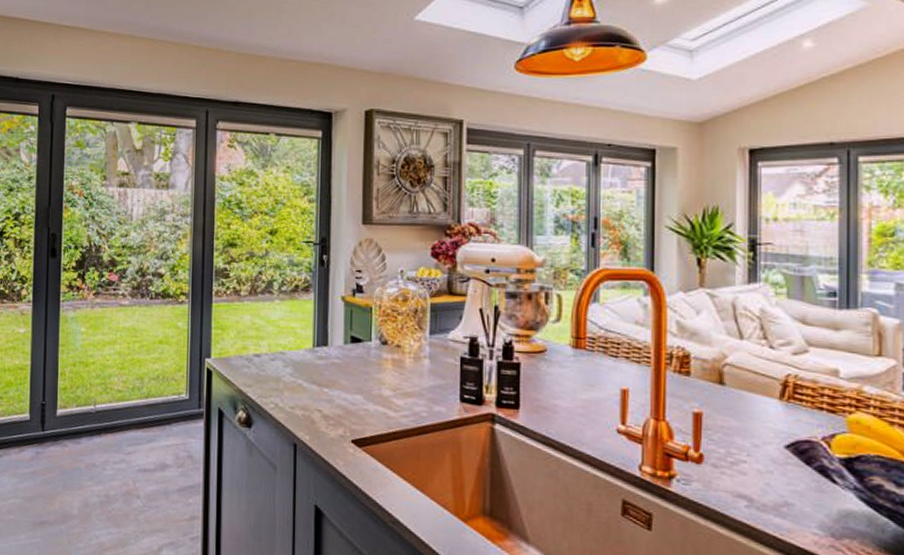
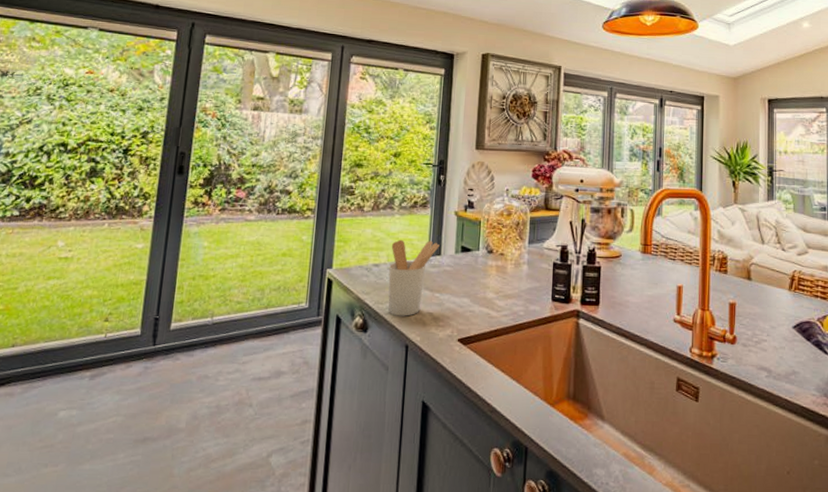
utensil holder: none [271,327,326,413] -> present [388,239,440,316]

